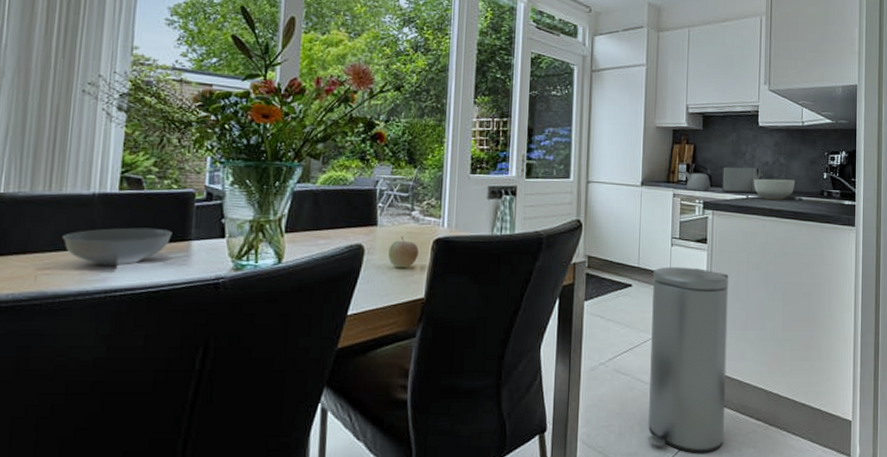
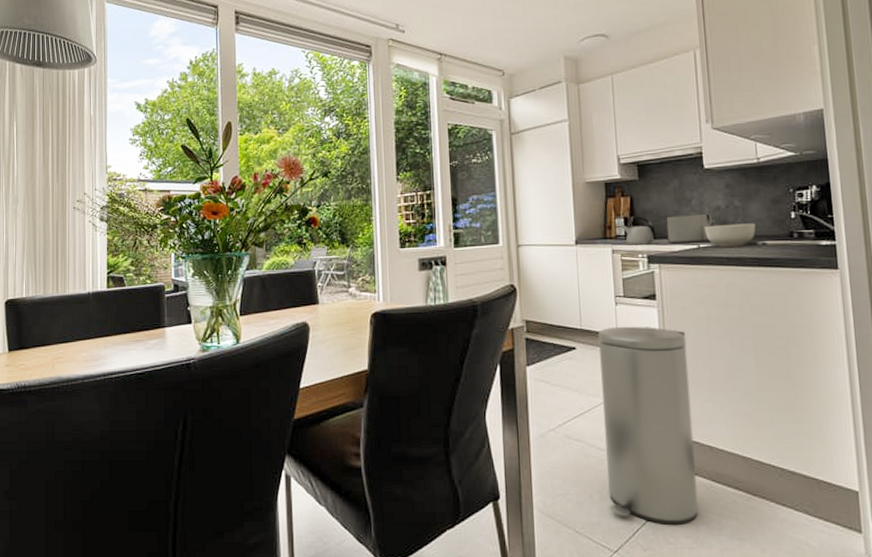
bowl: present [62,227,173,267] -> none [69,318,150,354]
fruit: present [388,236,419,268] -> none [331,312,359,342]

